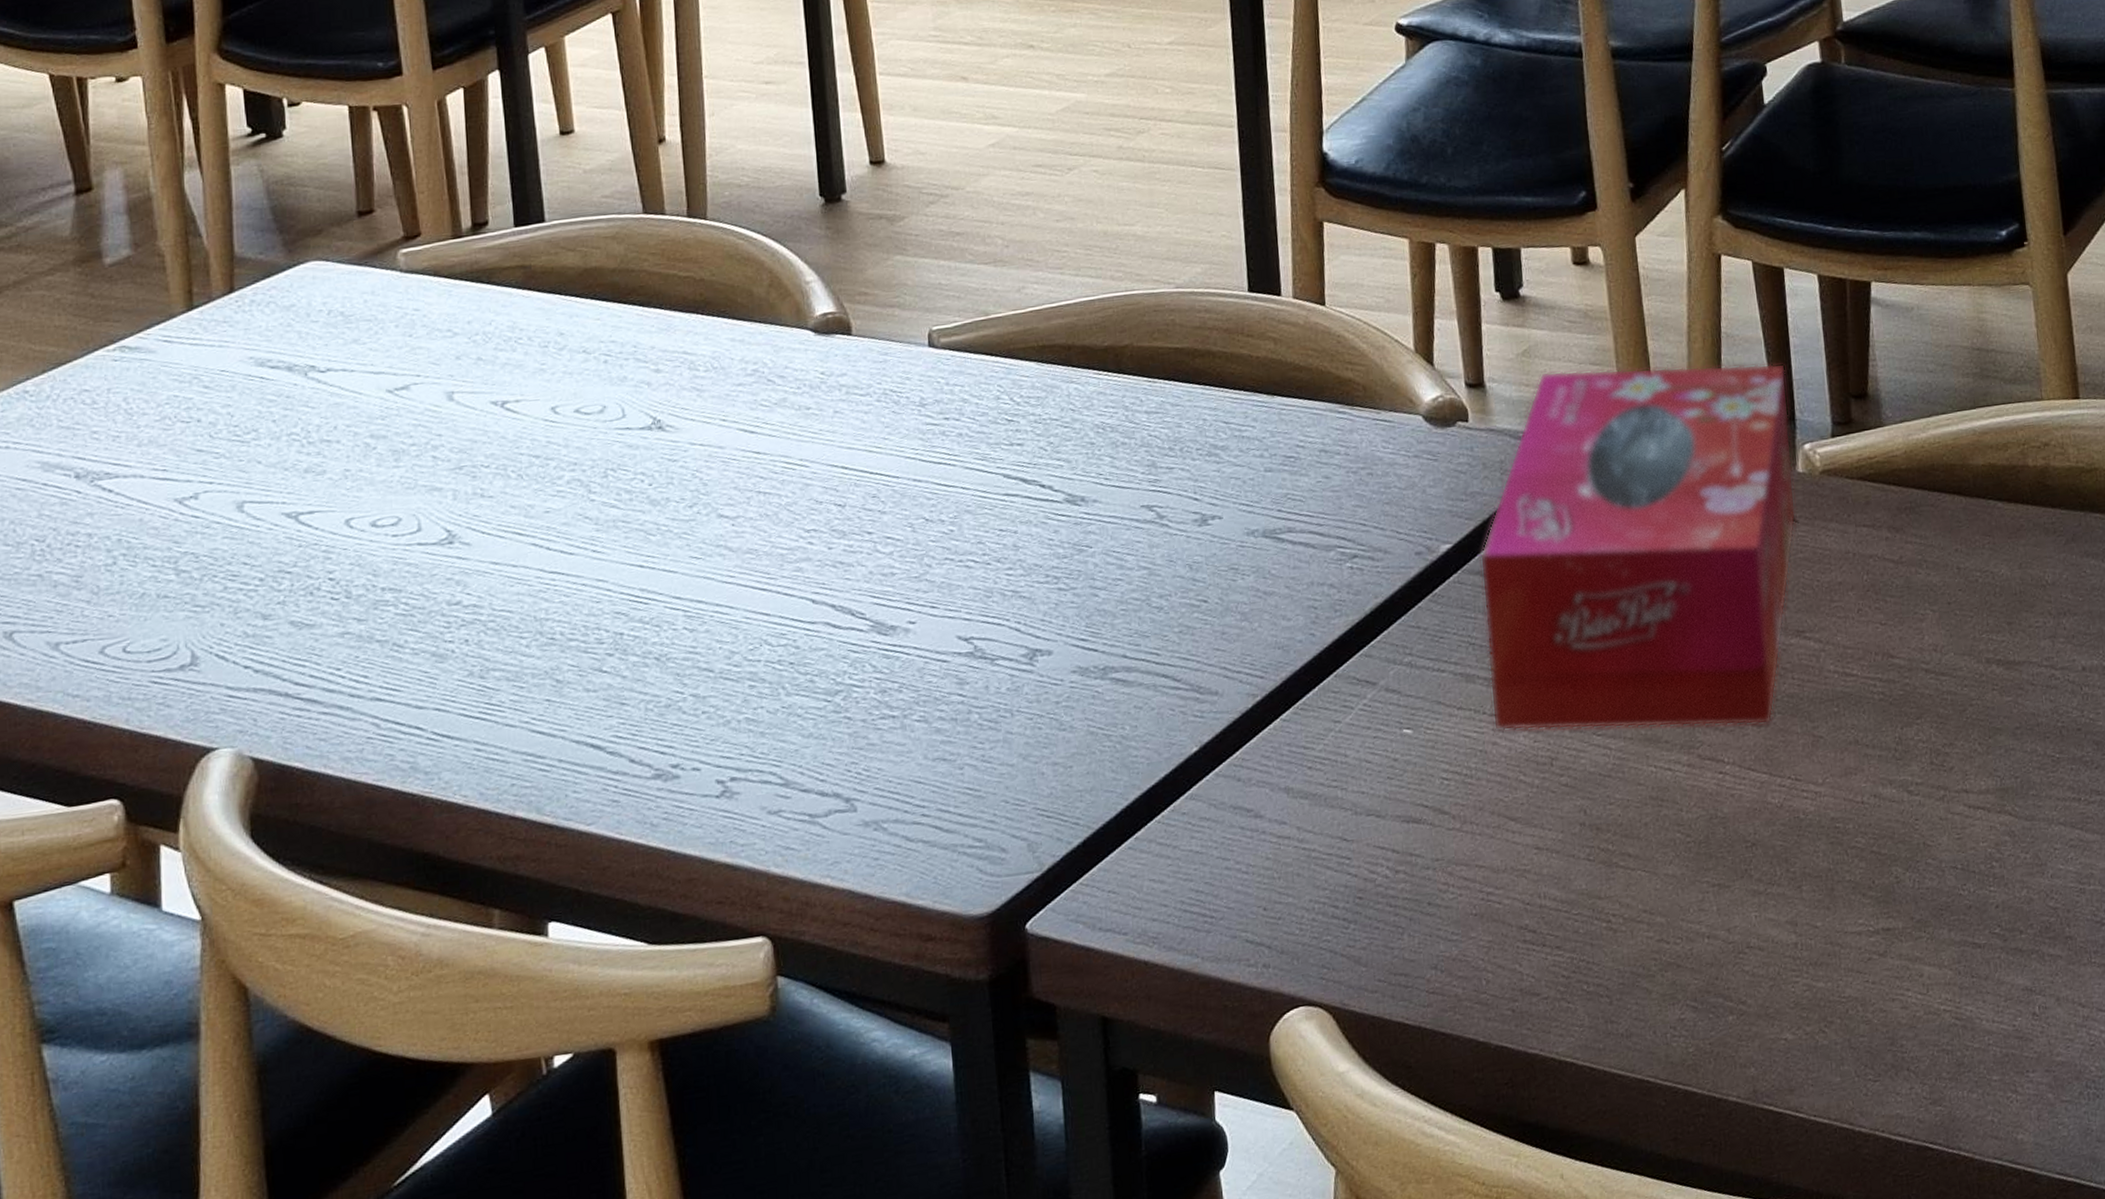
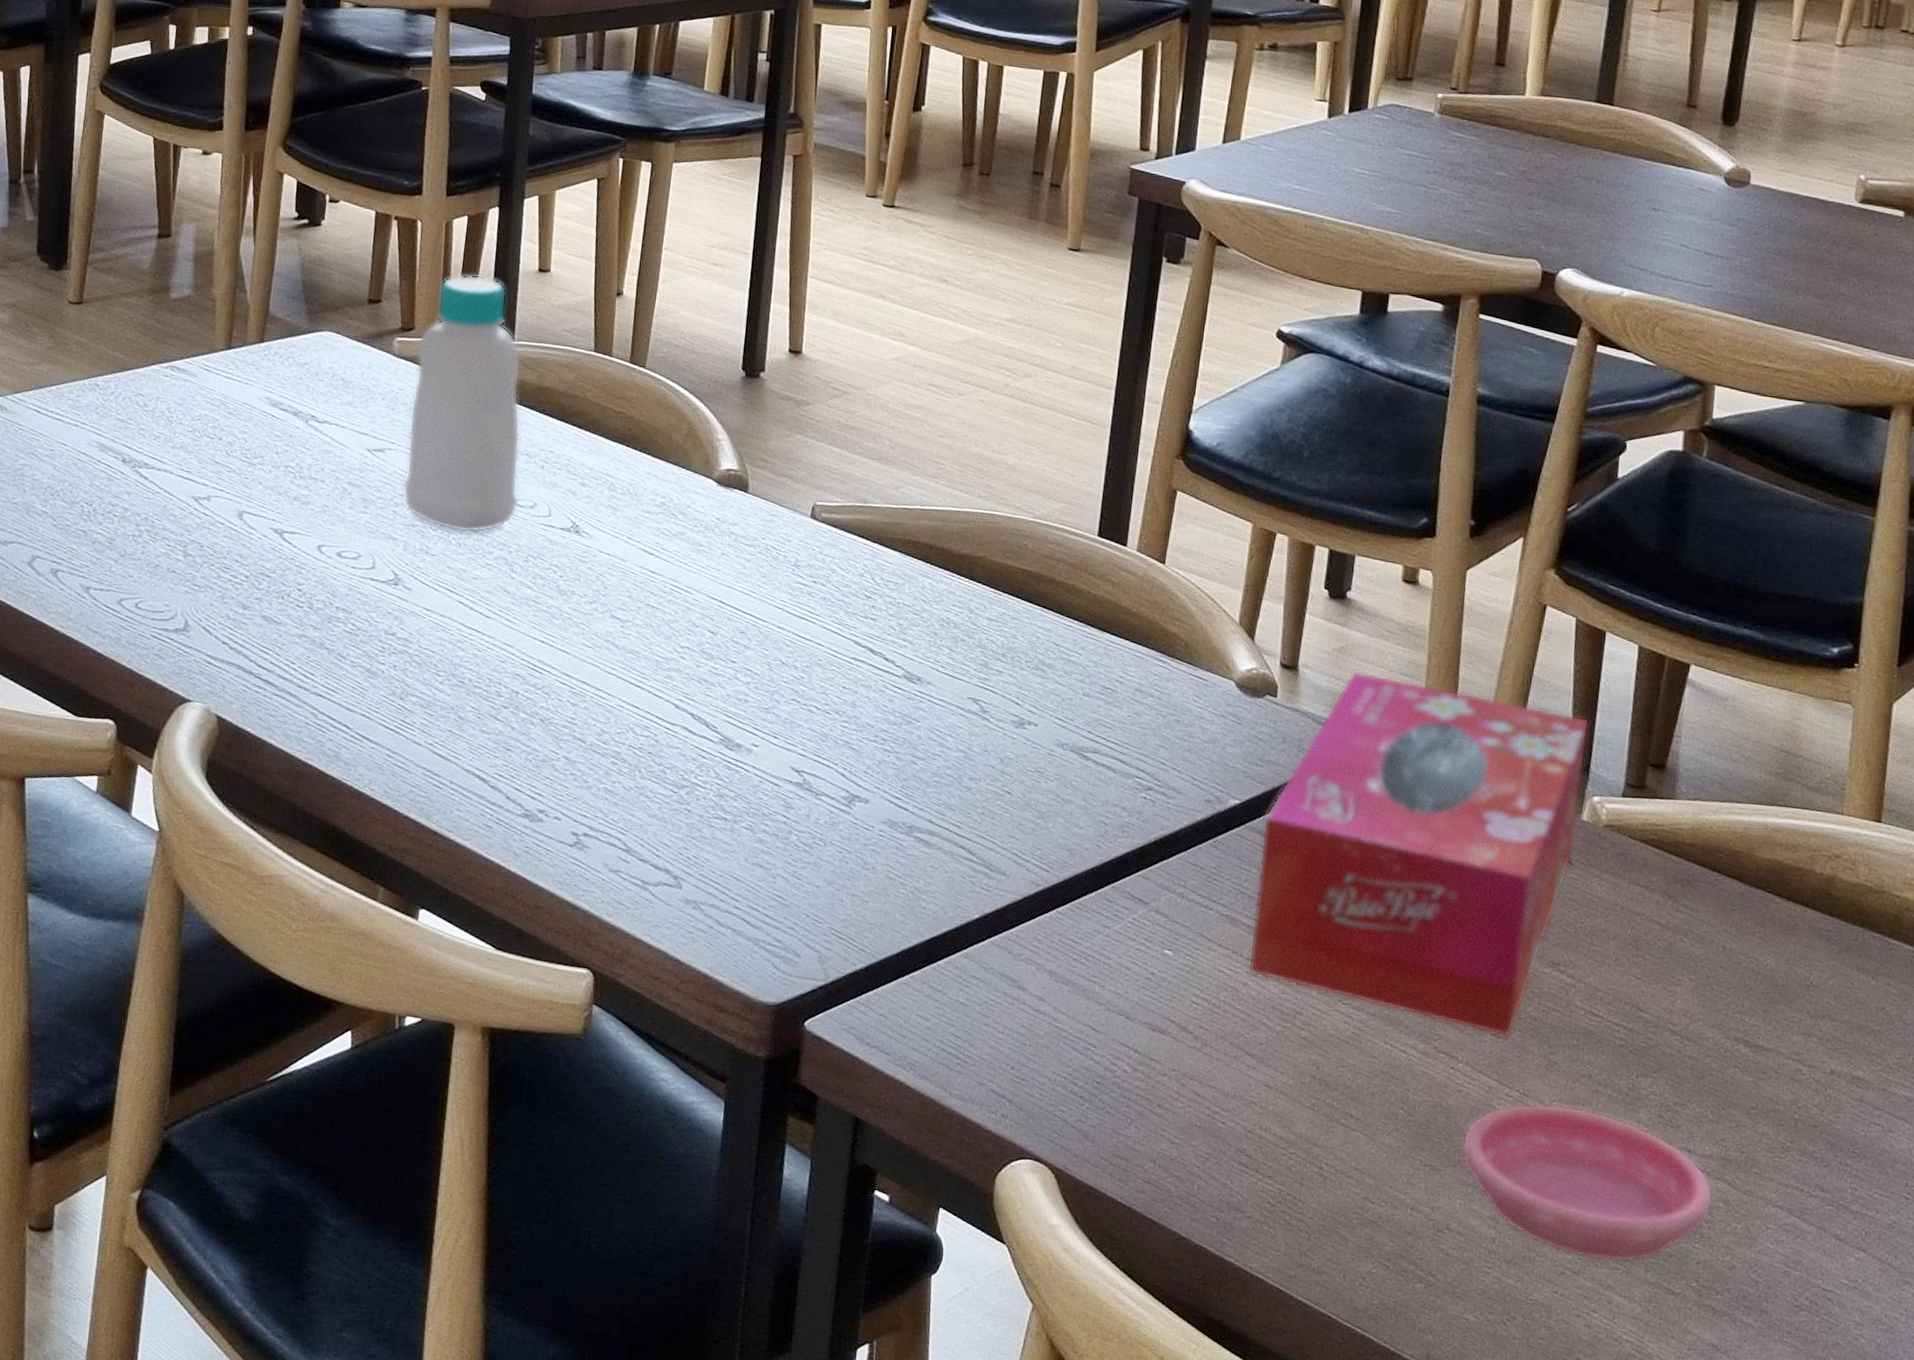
bottle: none [428,154,584,463] -> present [403,275,522,533]
saucer: none [1745,776,1999,938] -> present [1461,1103,1713,1263]

